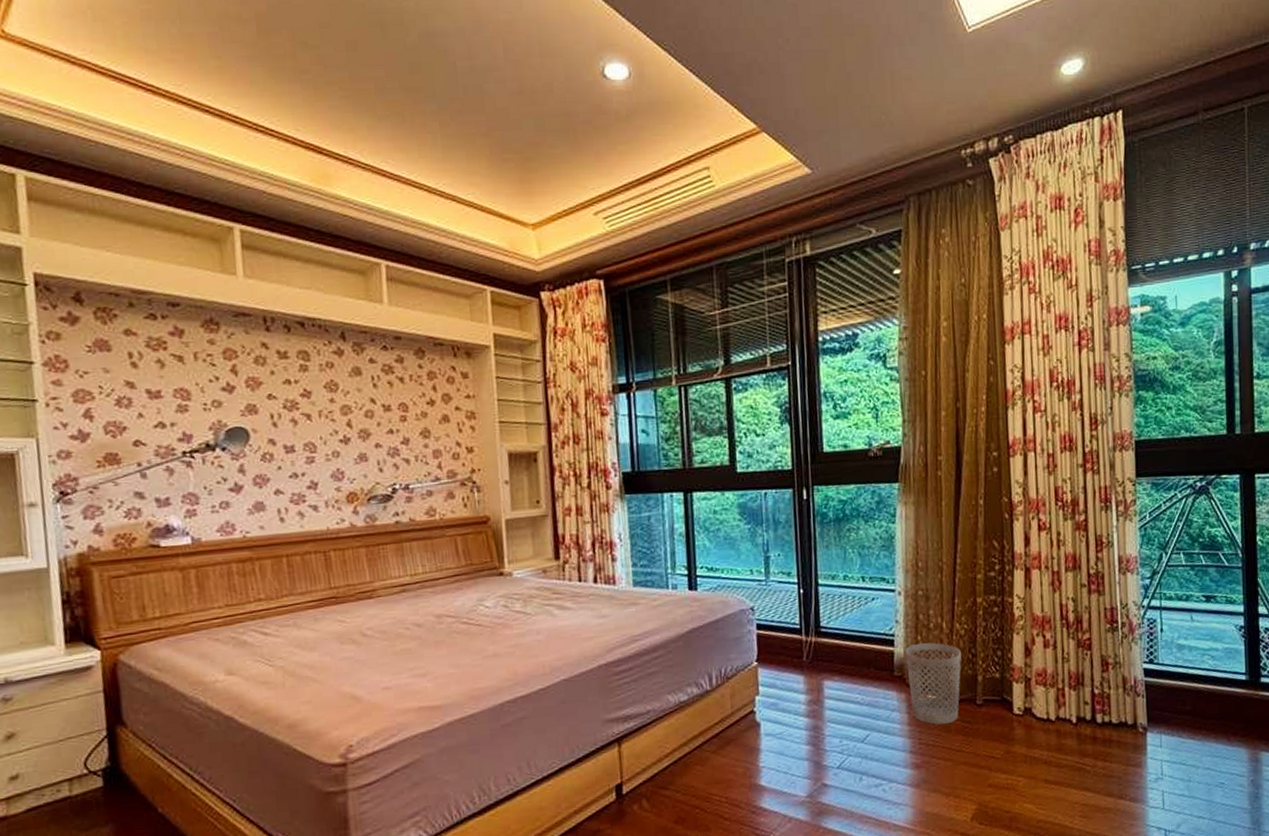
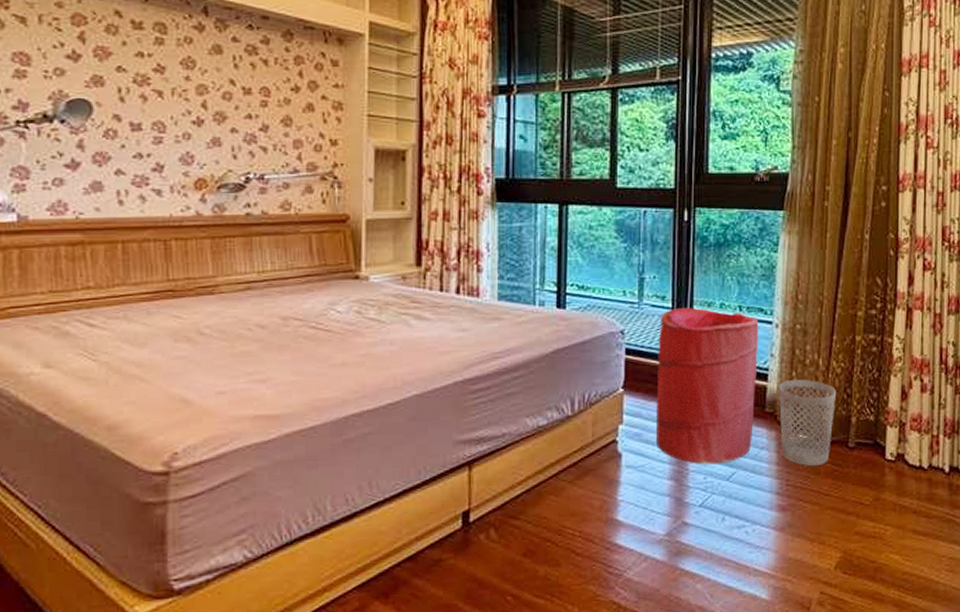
laundry hamper: none [787,581,884,730] -> present [656,307,759,465]

